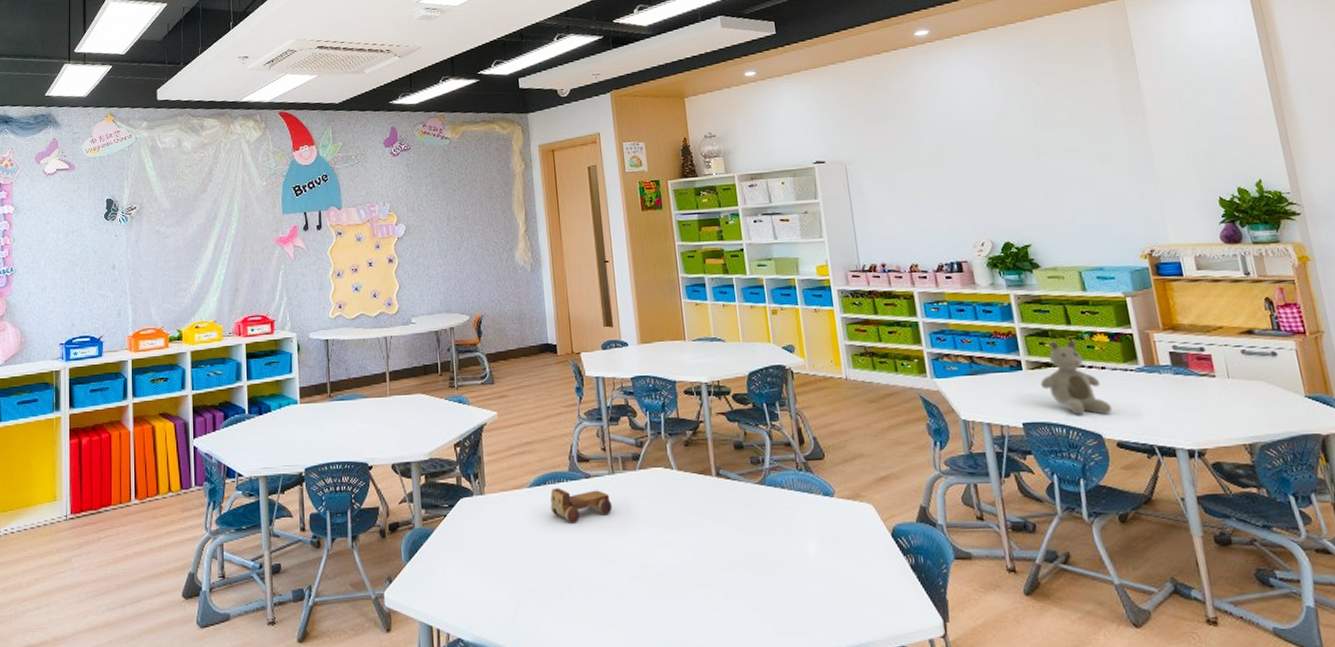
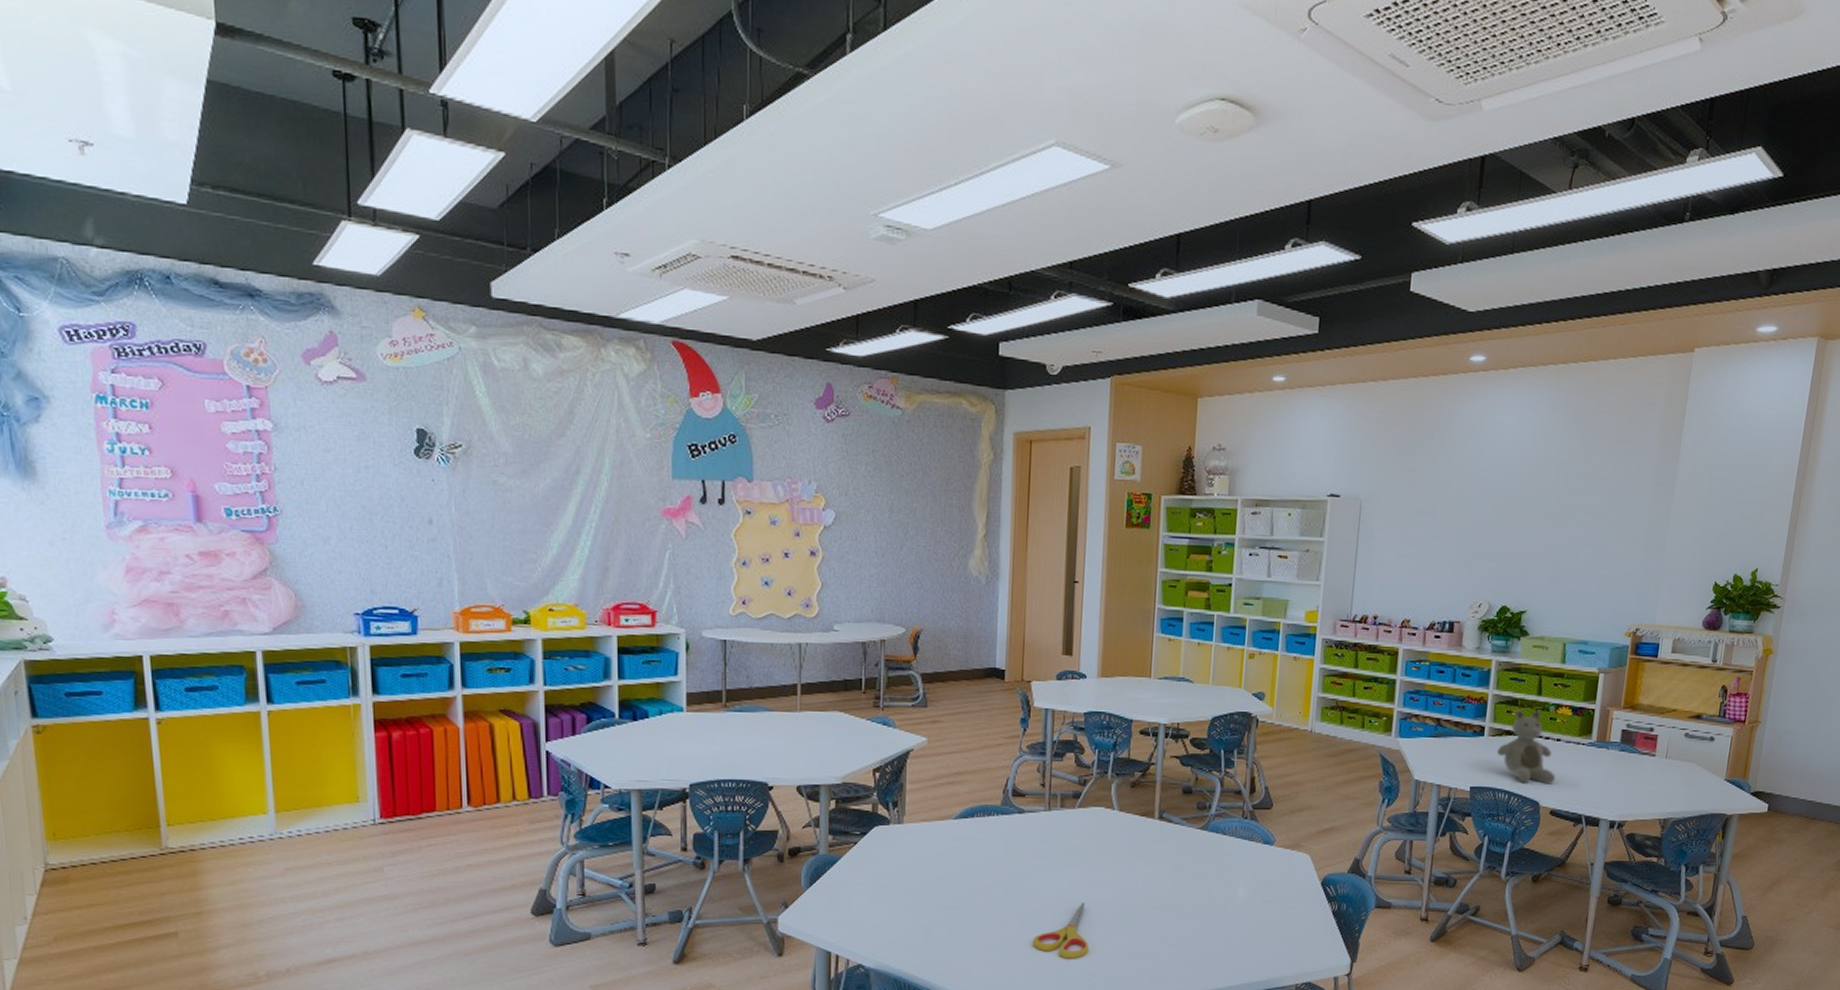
toy truck: present [550,487,613,524] -> none [975,820,1044,858]
scissors: none [616,566,671,627] -> present [1033,903,1088,959]

